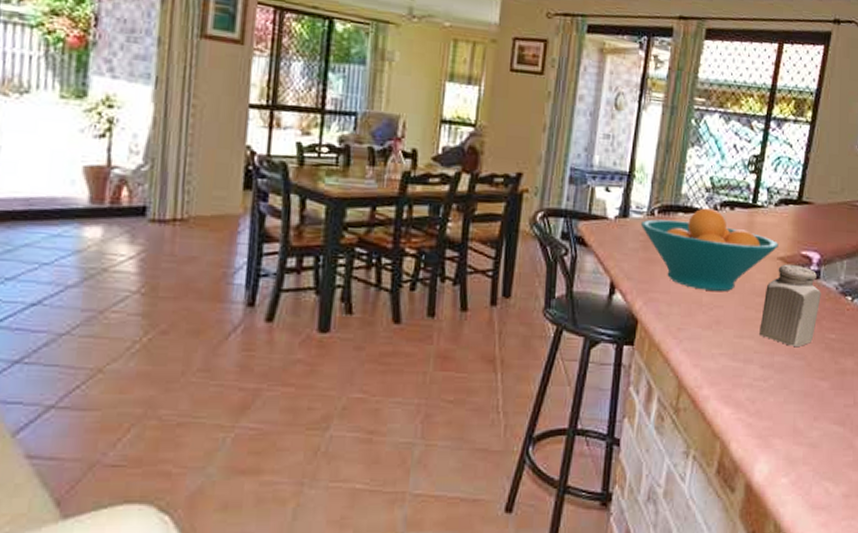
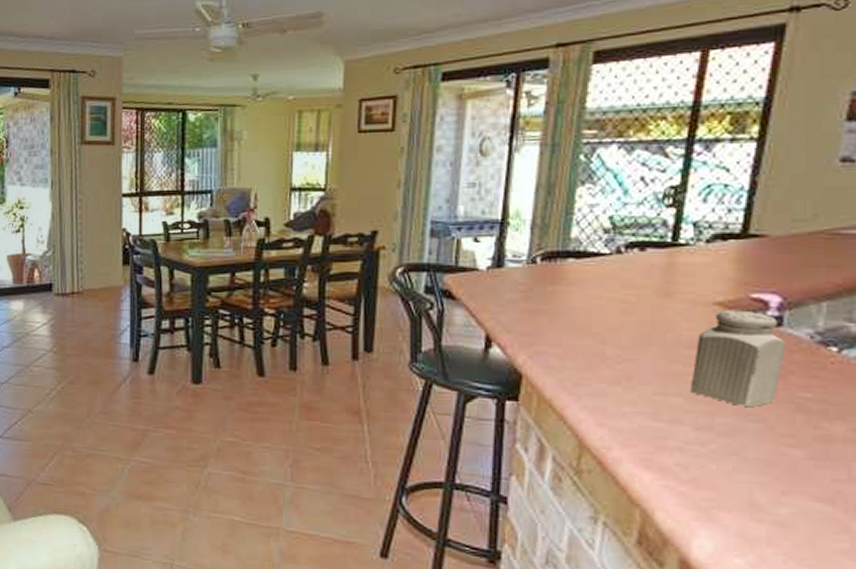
fruit bowl: present [640,208,779,291] -> none [519,251,714,343]

